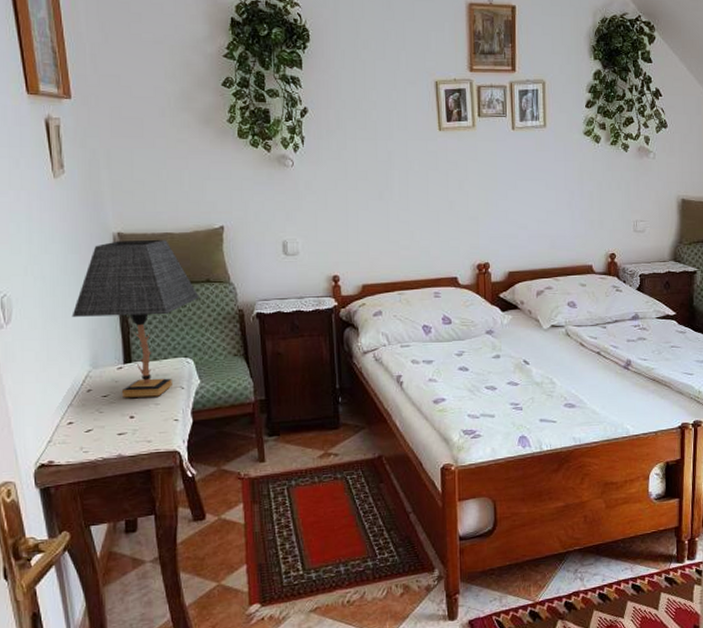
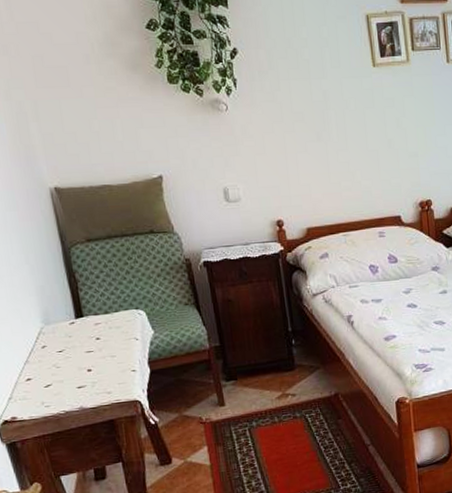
table lamp: present [72,239,199,398] -> none [17,191,145,352]

